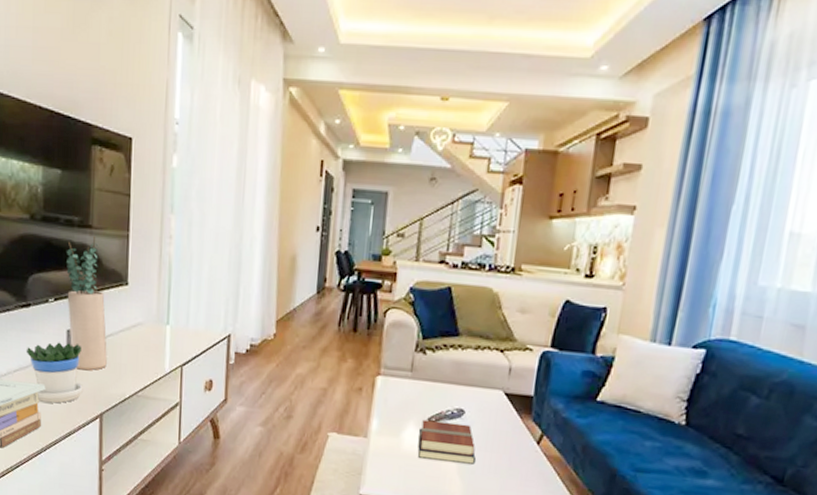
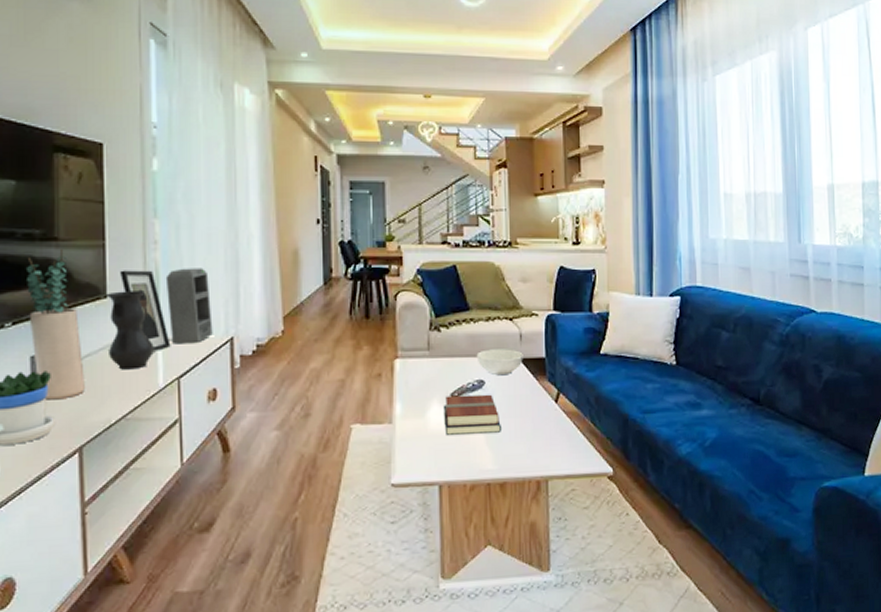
vase: none [127,280,163,353] -> present [105,291,154,370]
picture frame: none [140,261,177,339] -> present [120,270,171,351]
speaker: none [176,264,214,336] -> present [165,268,213,344]
bowl: none [459,379,510,408] -> present [476,349,523,376]

